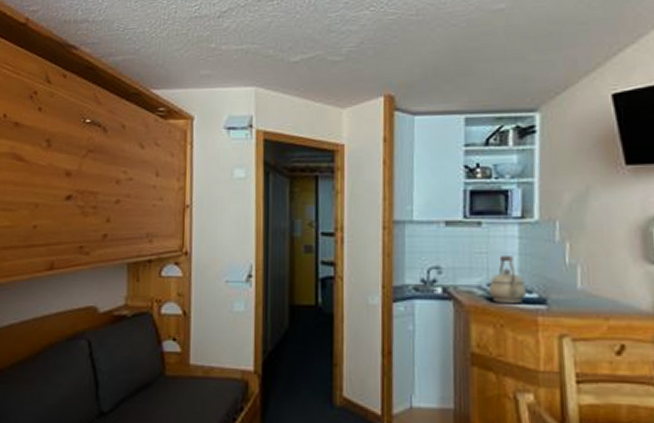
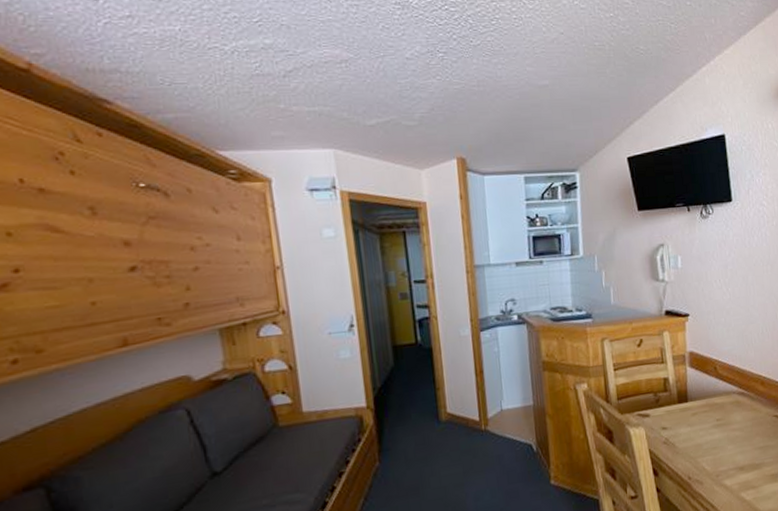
kettle: present [488,256,528,304] -> none [551,285,579,321]

